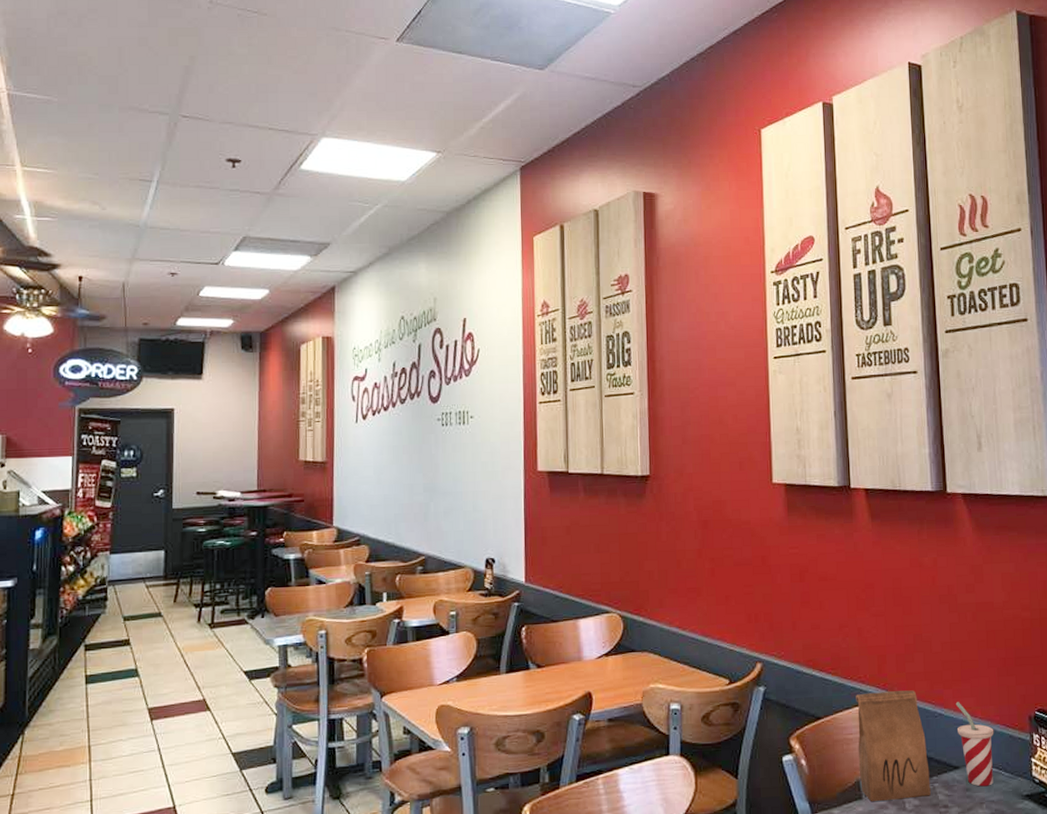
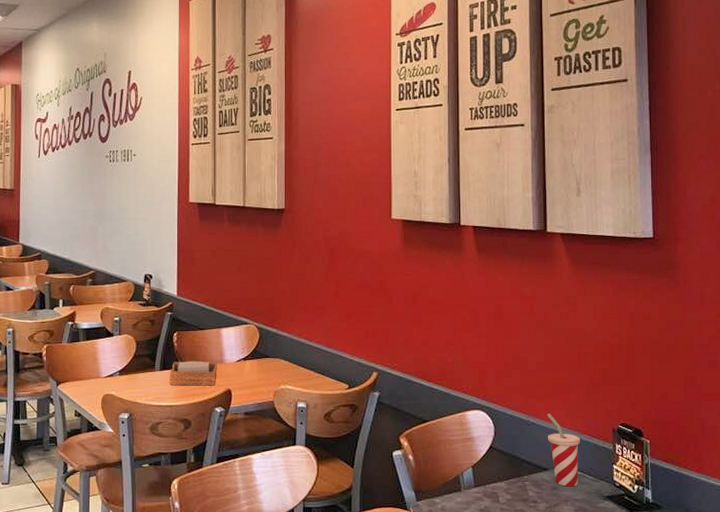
napkin holder: none [517,659,574,691] -> present [169,361,217,386]
paper bag: present [856,690,931,801] -> none [458,401,522,493]

